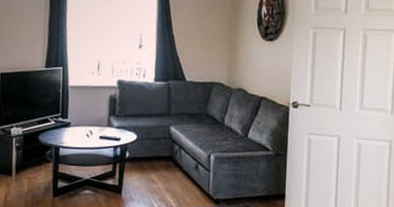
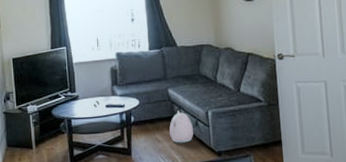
plush toy: none [166,151,193,186] -> present [169,111,194,143]

